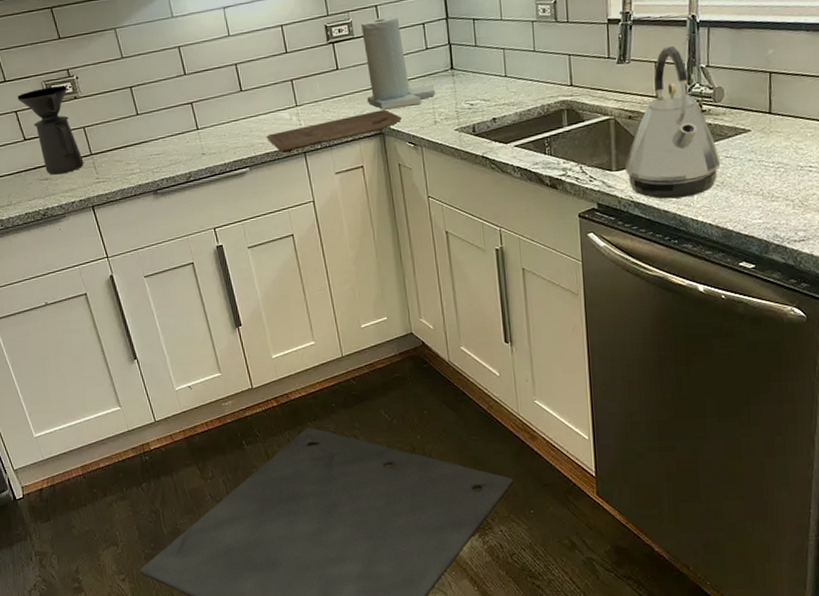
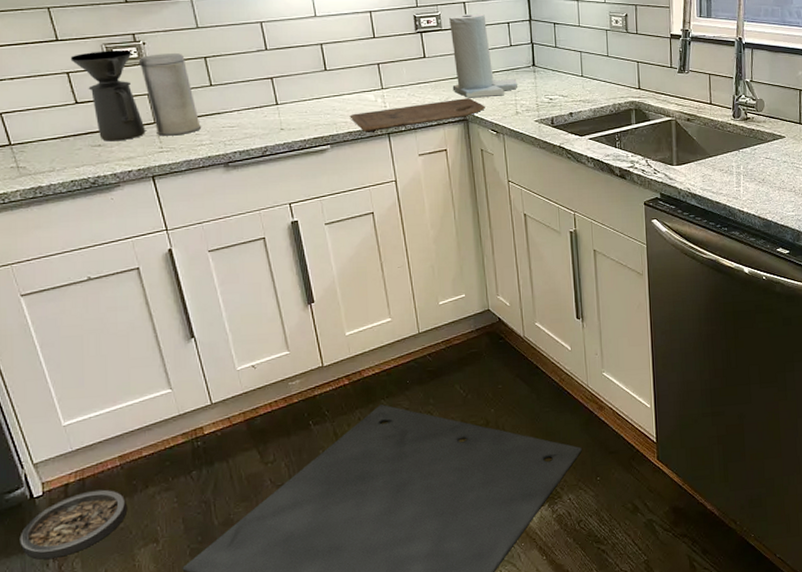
pet bowl: none [8,495,91,553] -> present [19,489,128,560]
canister: none [73,85,132,167] -> present [138,53,202,136]
kettle: present [624,46,721,200] -> none [683,62,762,192]

